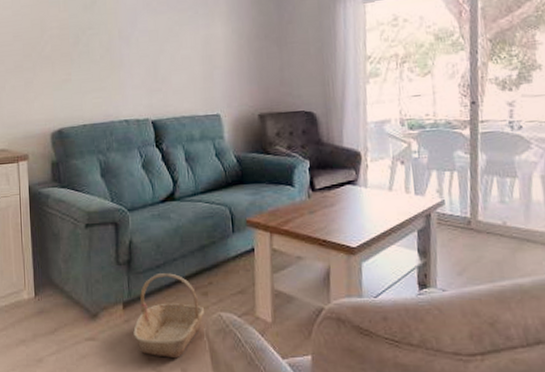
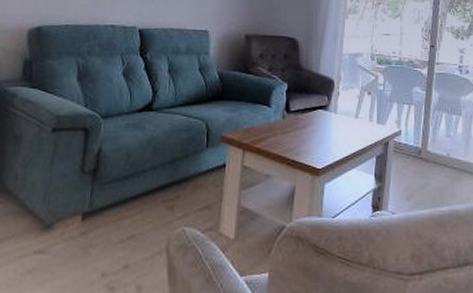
basket: present [133,273,205,359] -> none [89,185,169,275]

